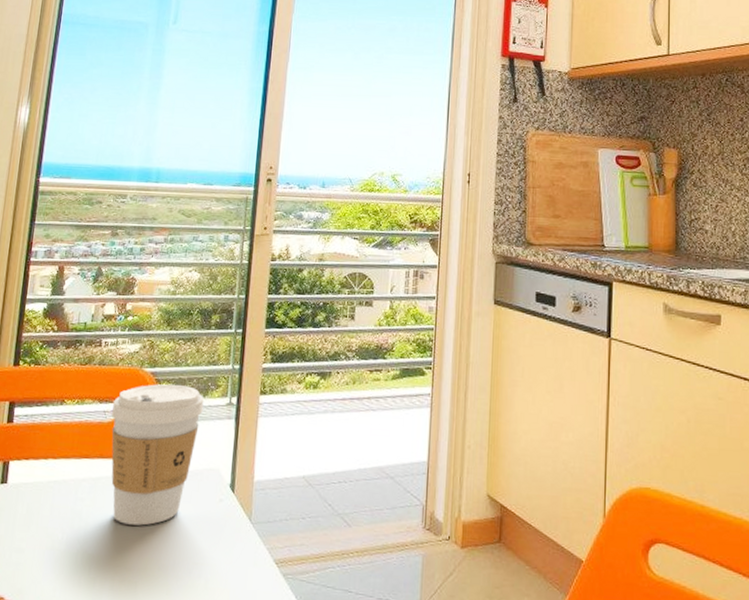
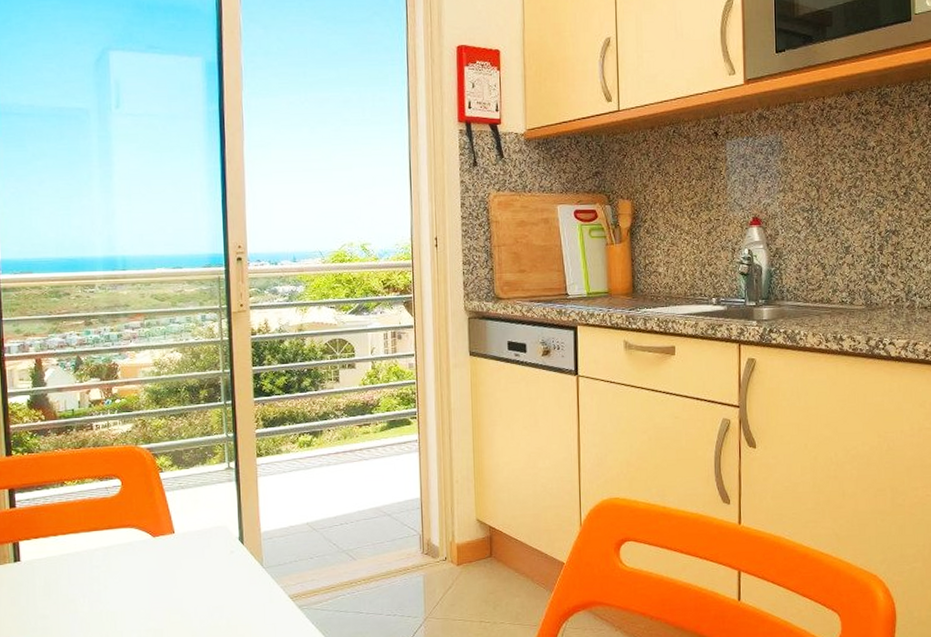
coffee cup: present [111,384,204,526] -> none [113,456,204,583]

